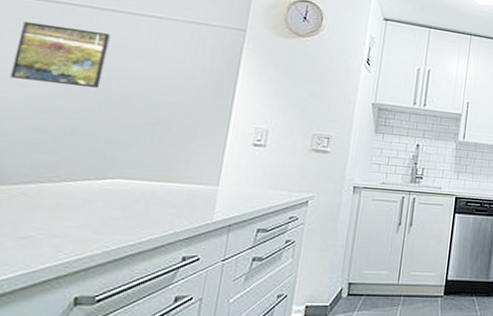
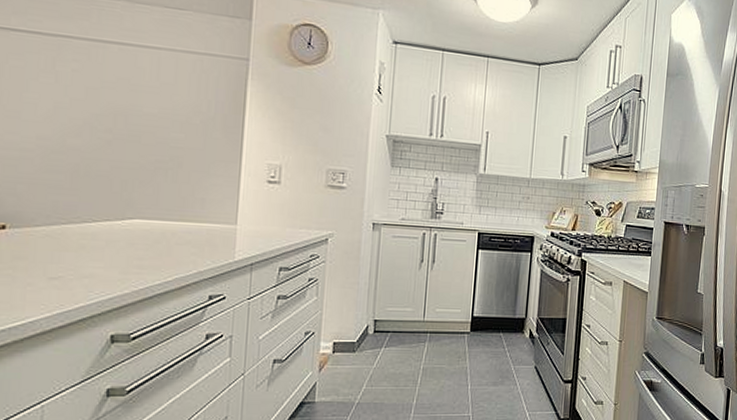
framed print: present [10,21,111,89] -> none [17,56,111,127]

